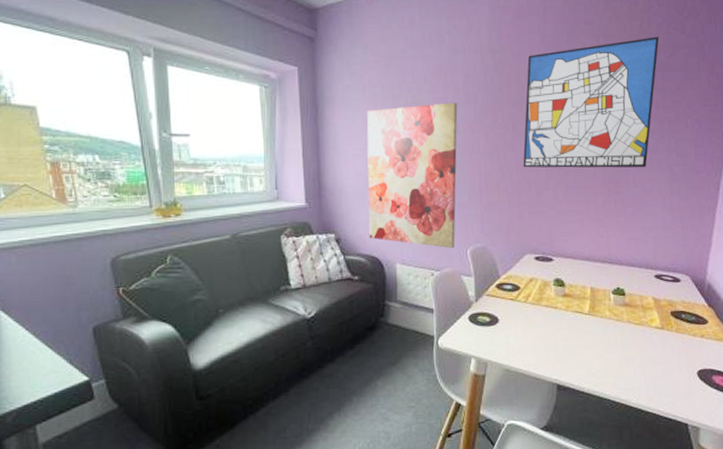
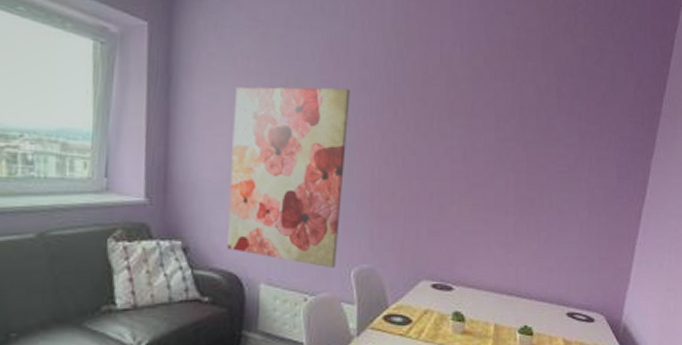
wall art: present [523,37,660,168] -> none [425,37,586,187]

